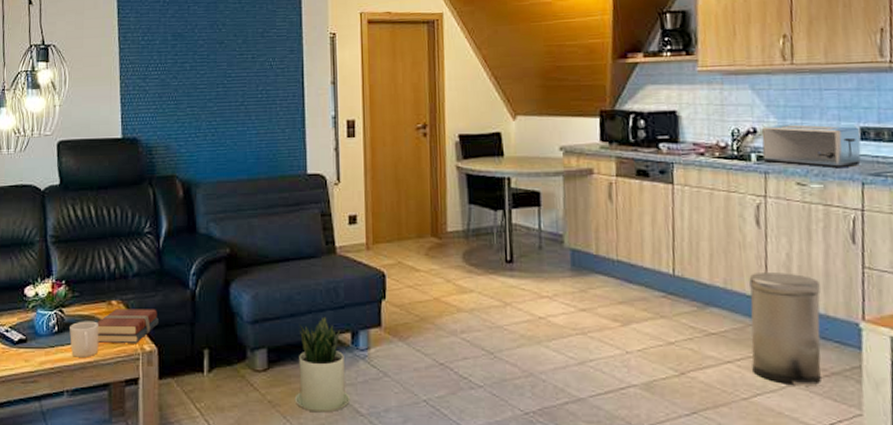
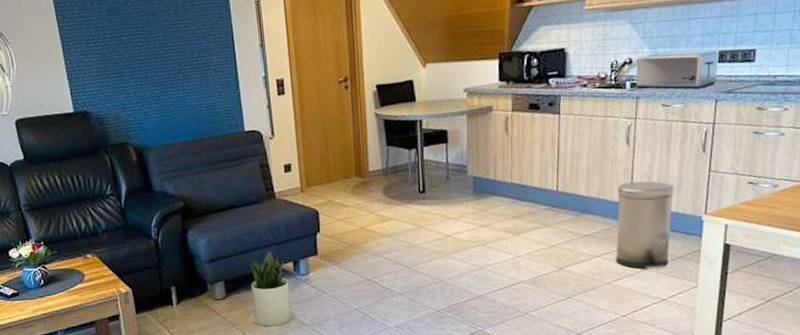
mug: present [69,321,99,357] -> none [54,273,82,303]
books: present [97,309,159,343] -> none [77,258,130,290]

